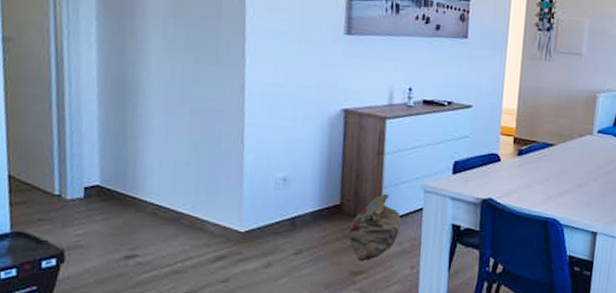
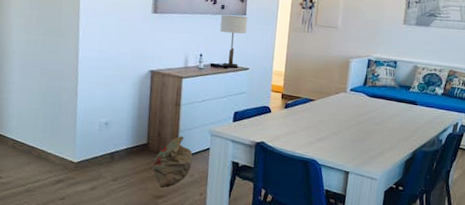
table lamp: none [434,37,470,107] -> present [220,14,248,69]

